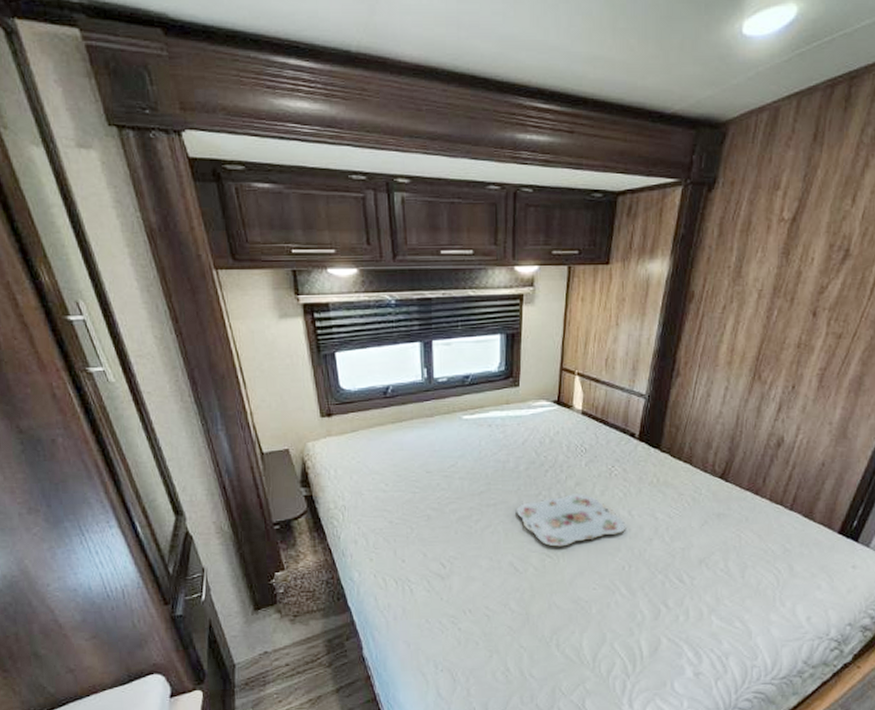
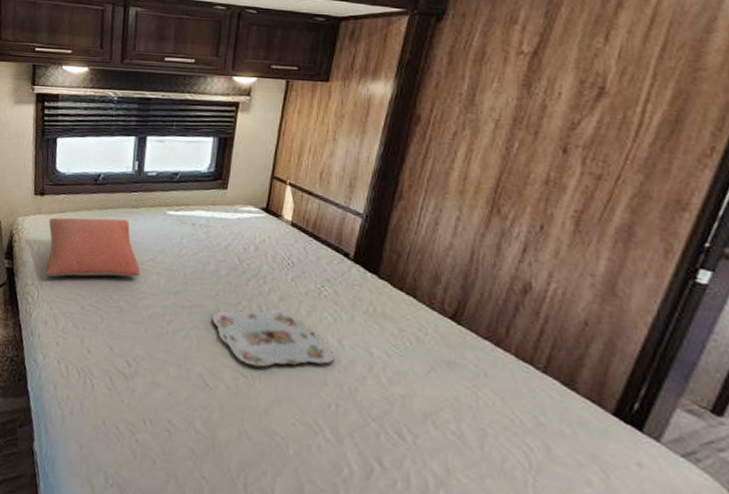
pillow: none [342,430,444,498] -> present [45,217,141,277]

